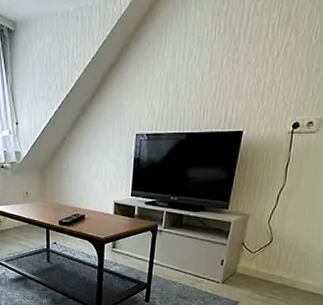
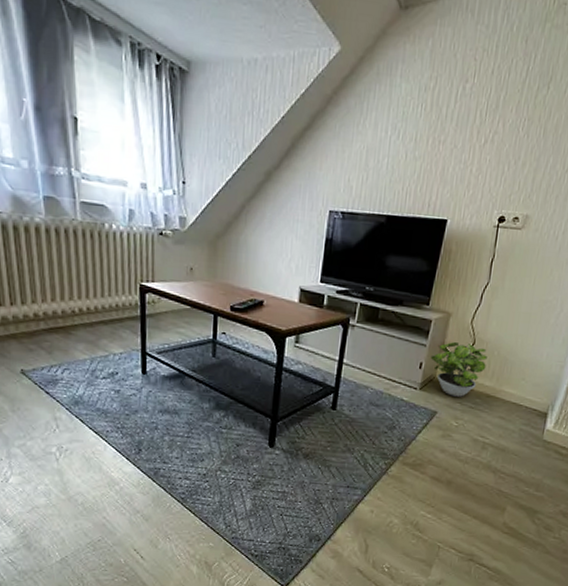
potted plant: none [231,241,285,289] -> present [430,342,487,397]

